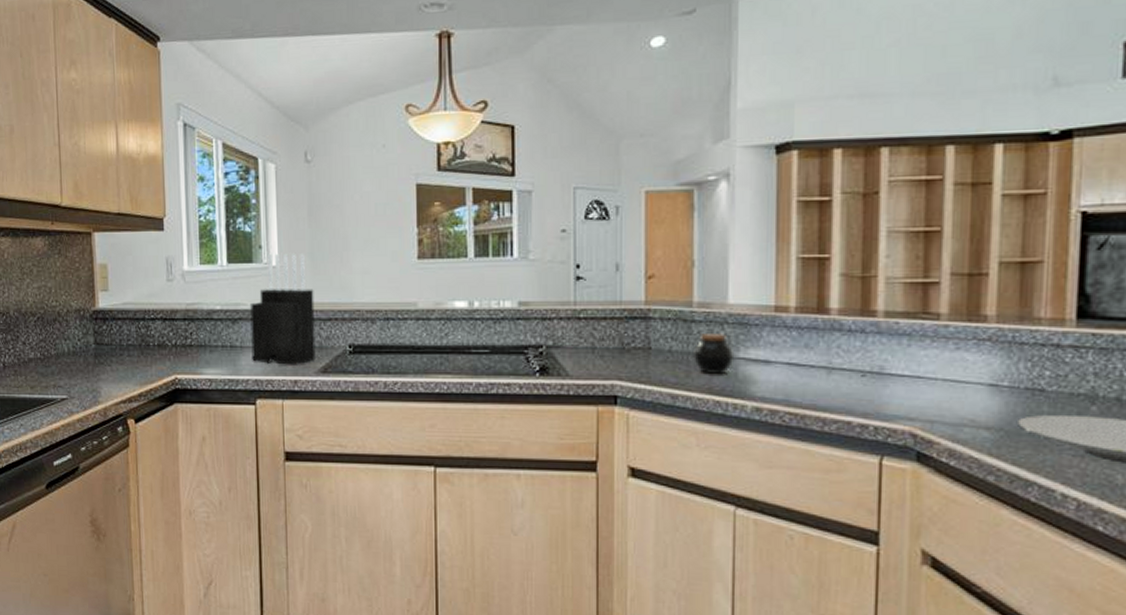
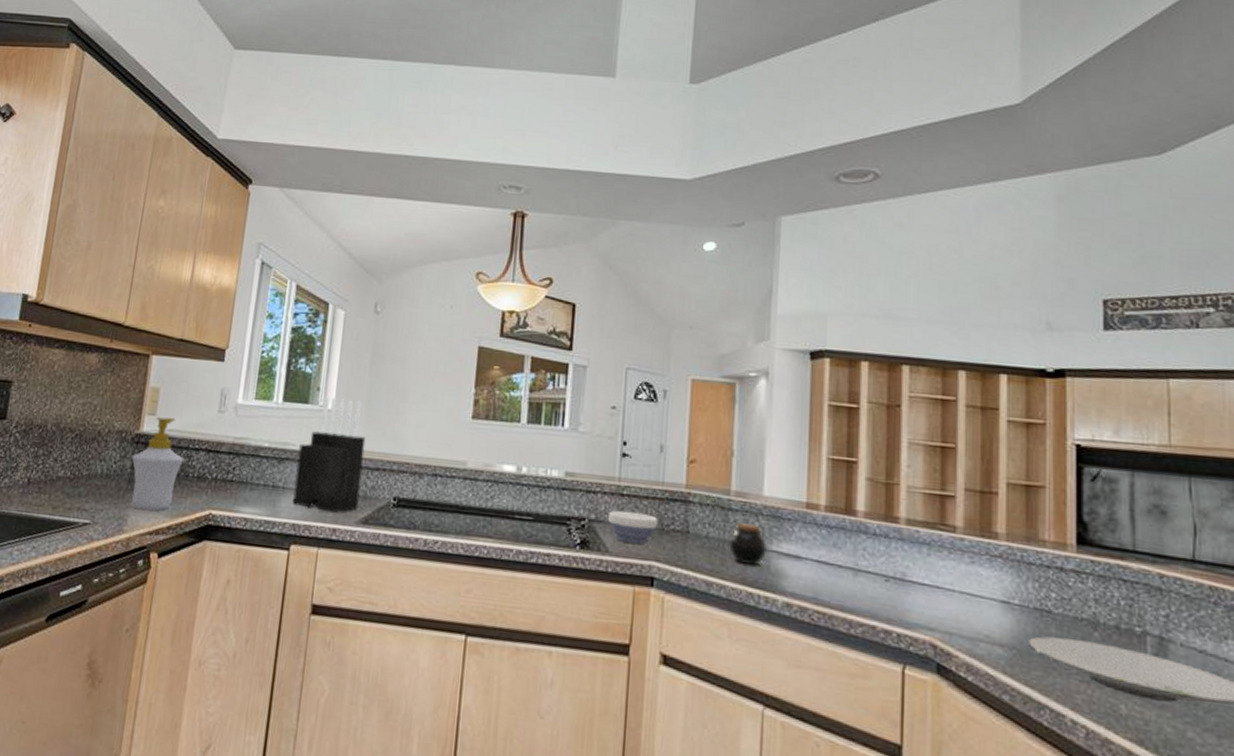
soap bottle: none [93,291,142,381] -> present [132,417,184,511]
bowl: none [567,334,617,365] -> present [608,510,657,544]

